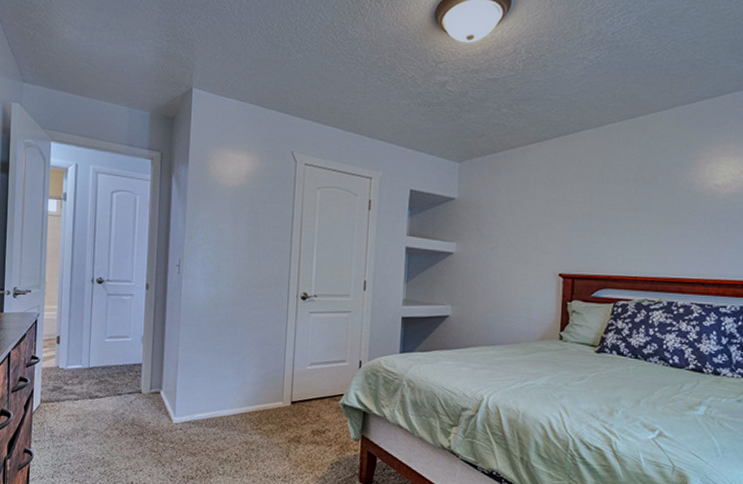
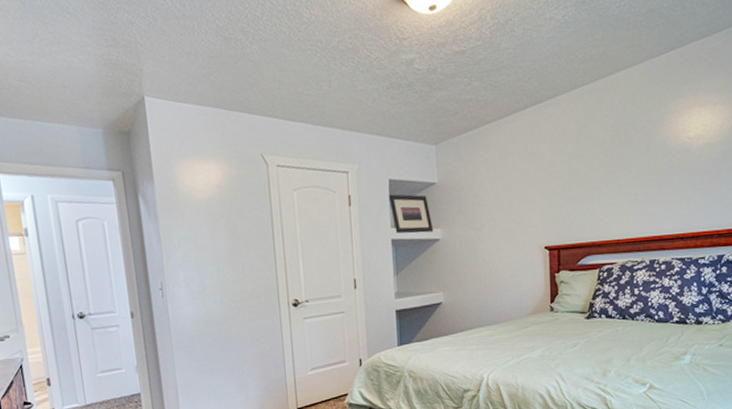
picture frame: none [408,204,449,245] -> present [389,194,434,234]

